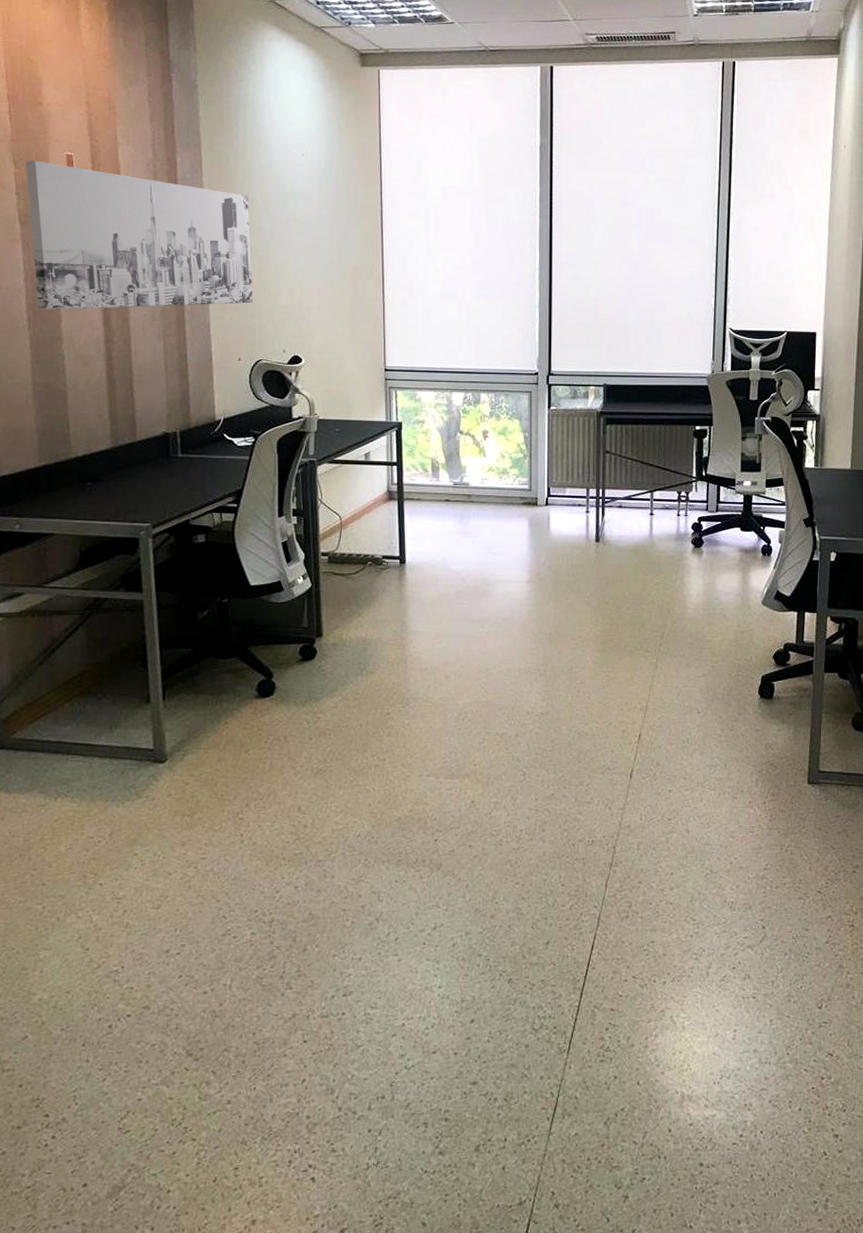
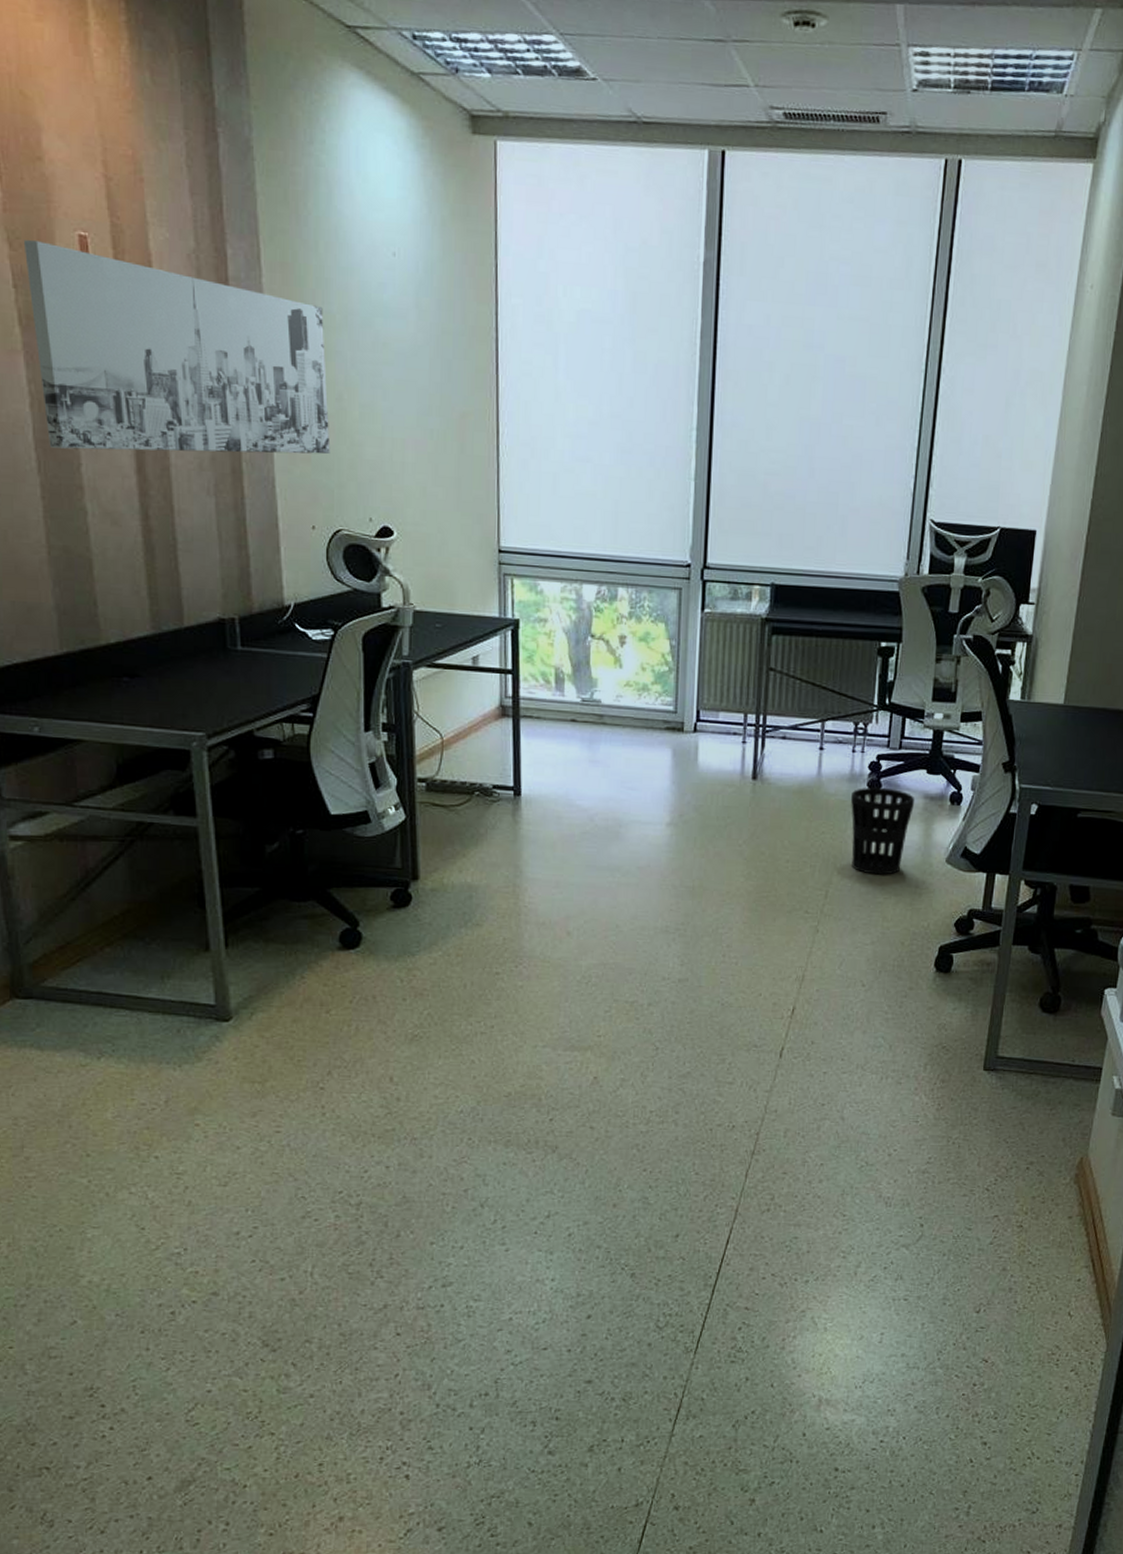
wastebasket: none [679,544,733,617] -> present [851,787,915,875]

